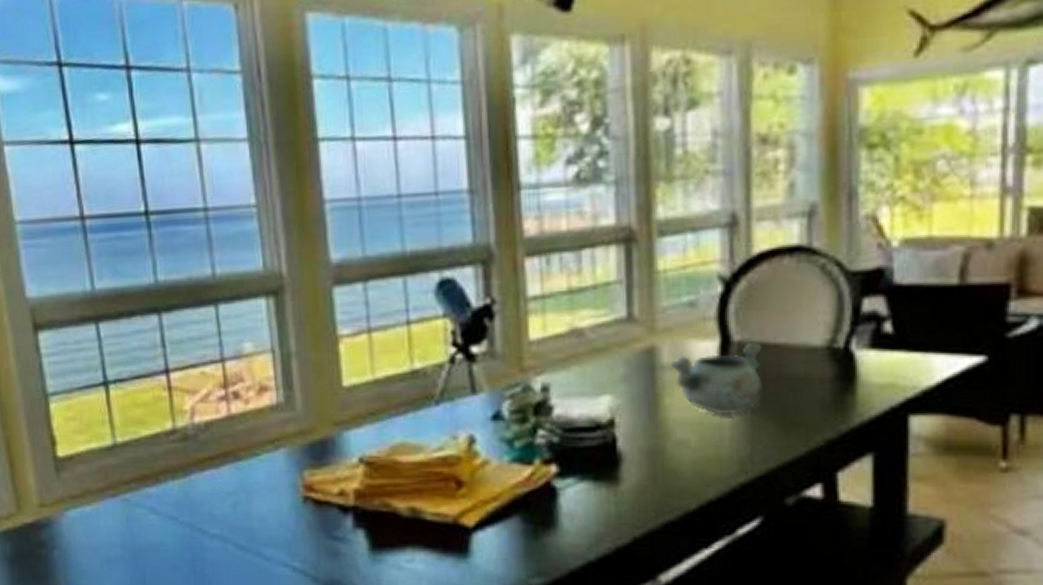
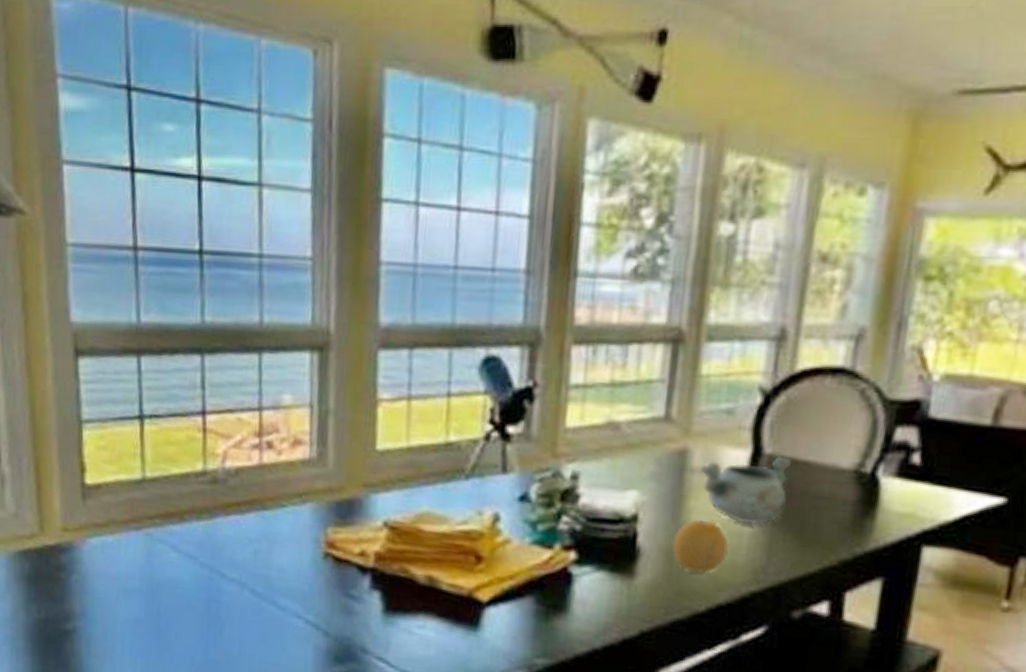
fruit: none [653,416,710,470] -> present [672,519,728,573]

